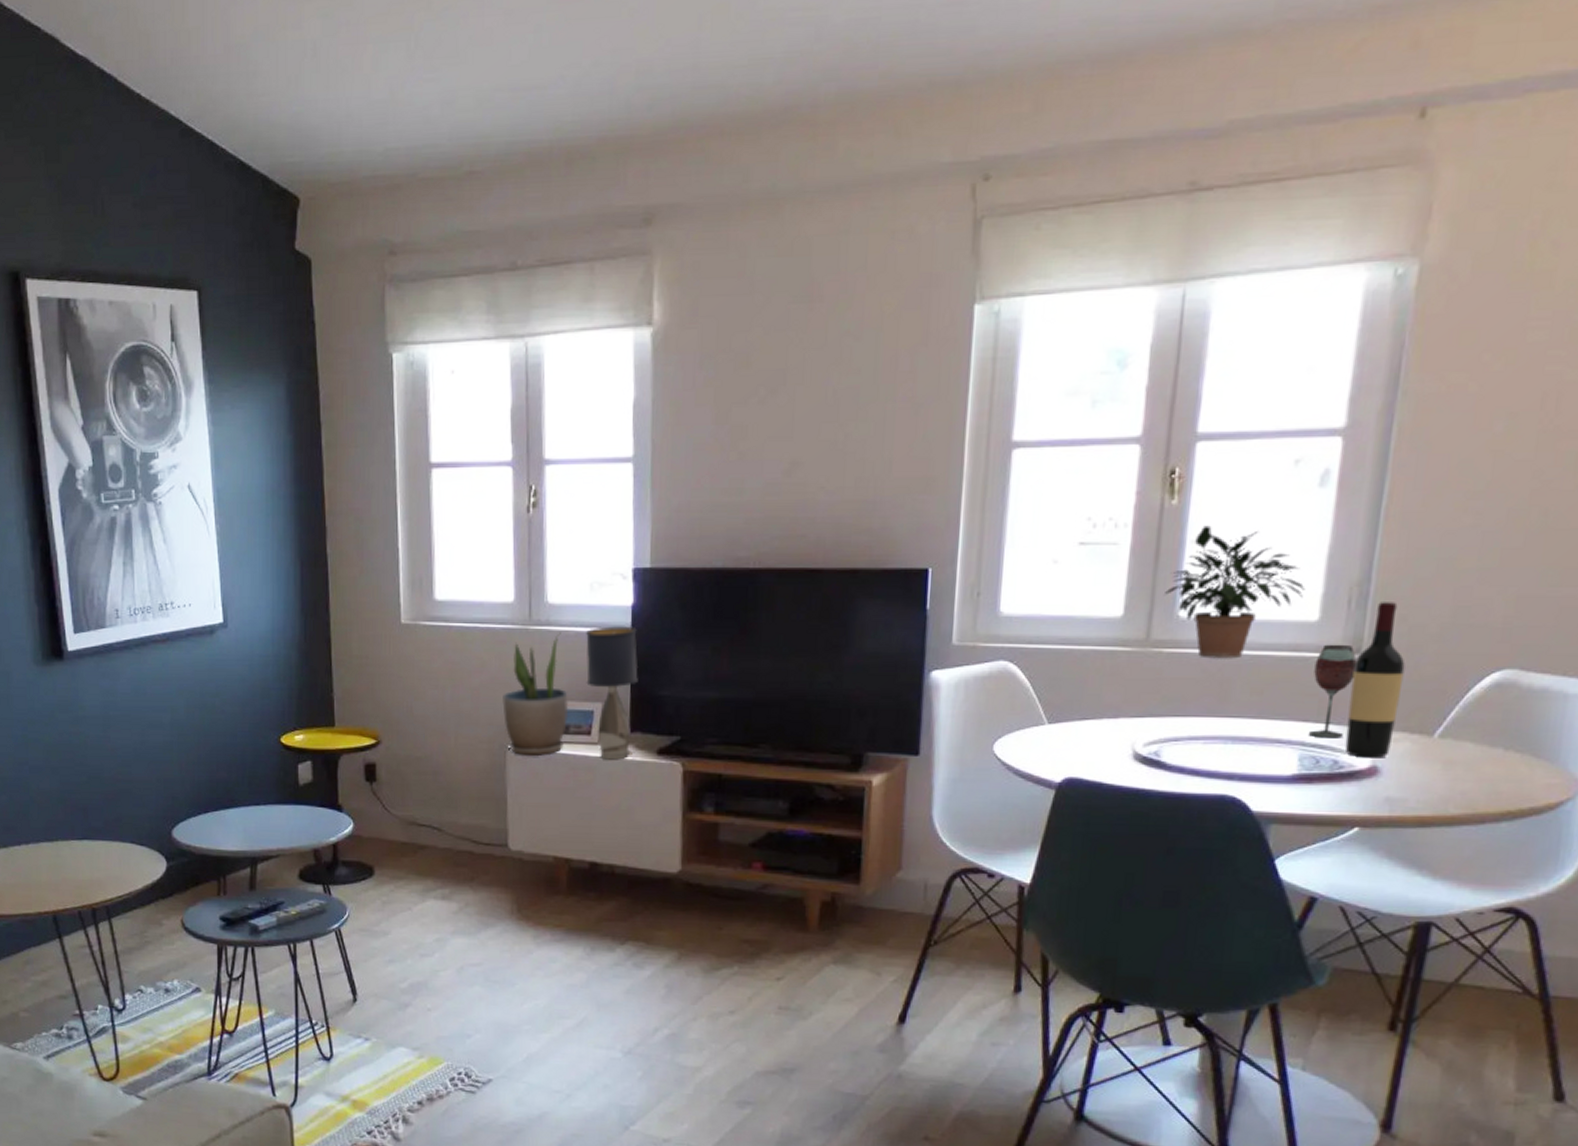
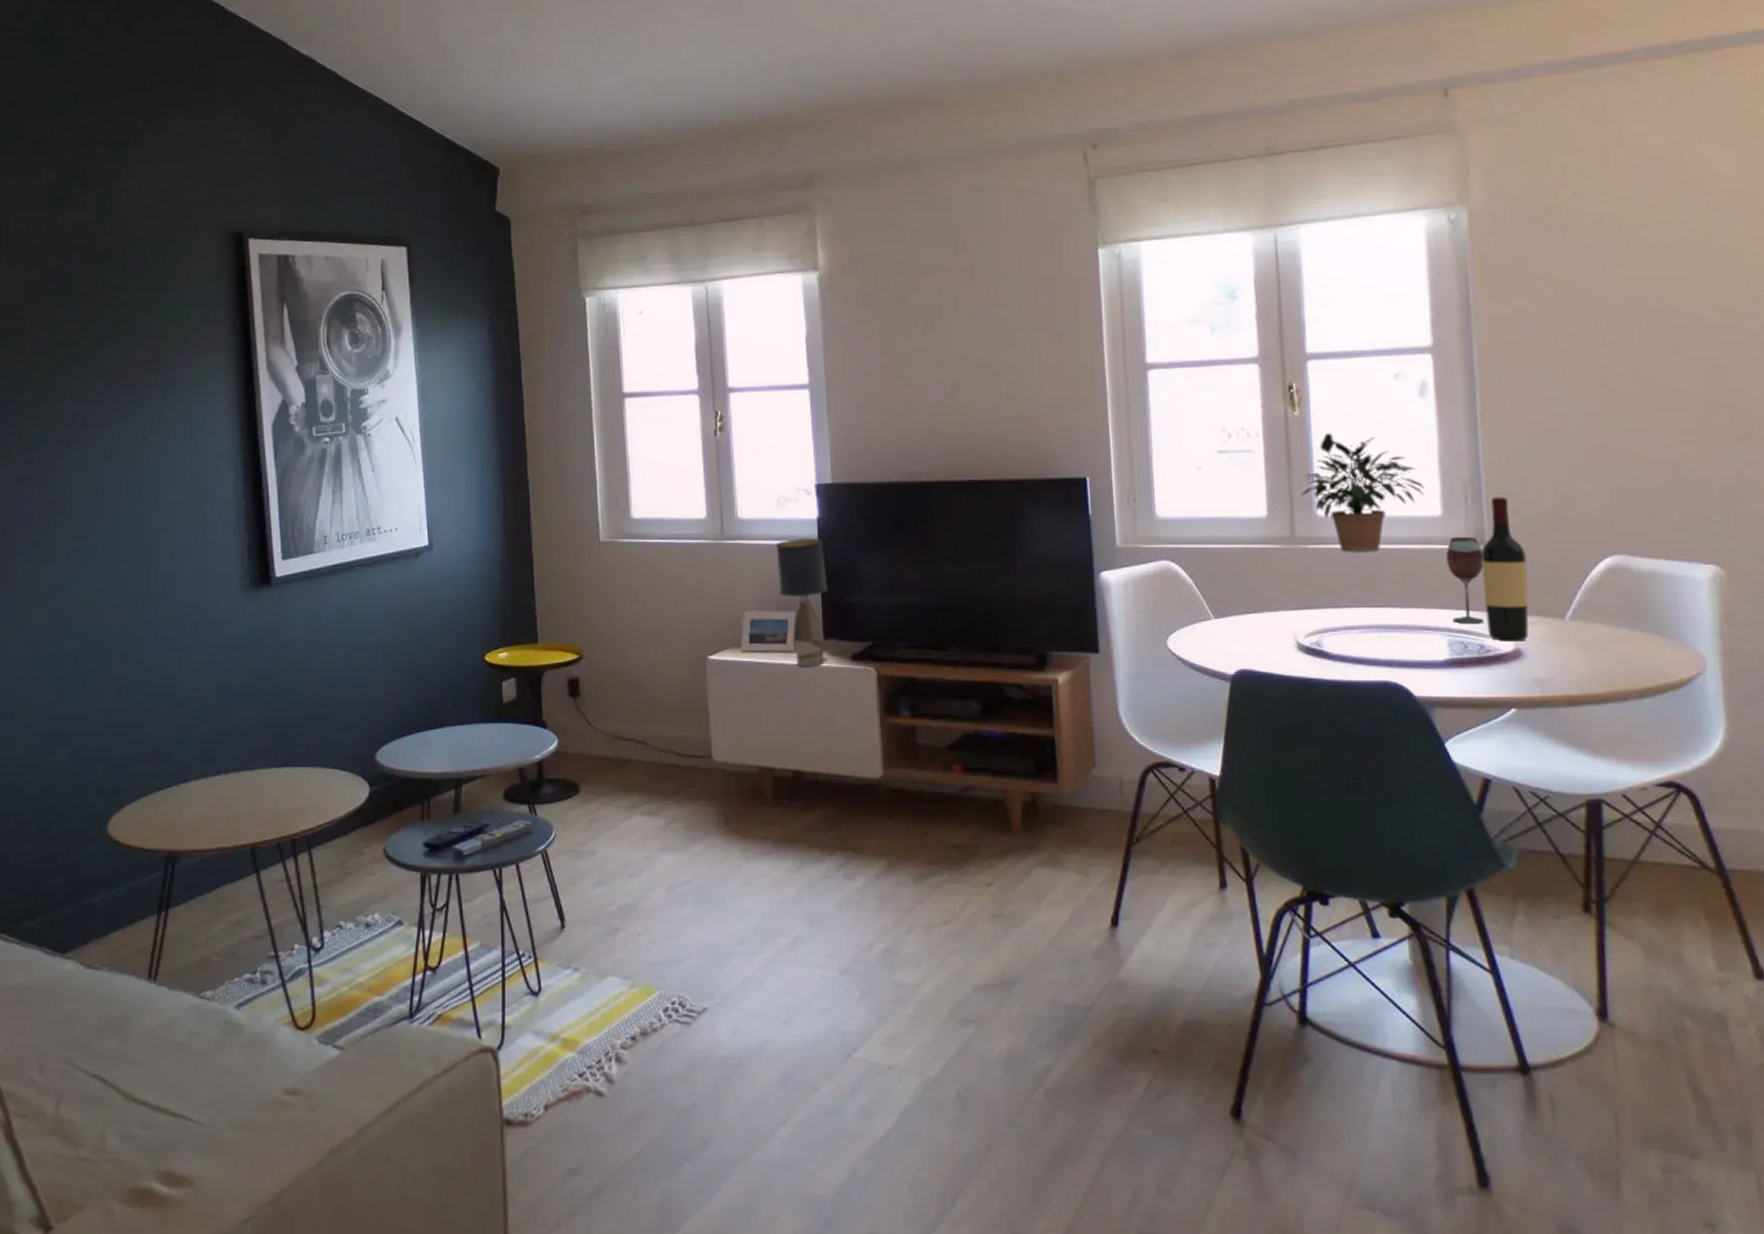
potted plant: present [502,632,569,756] -> none [700,545,764,665]

